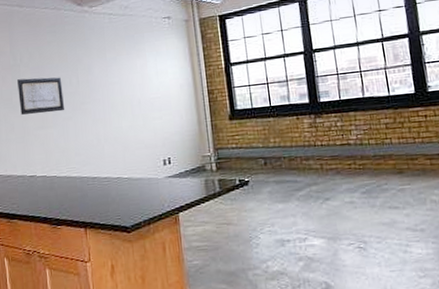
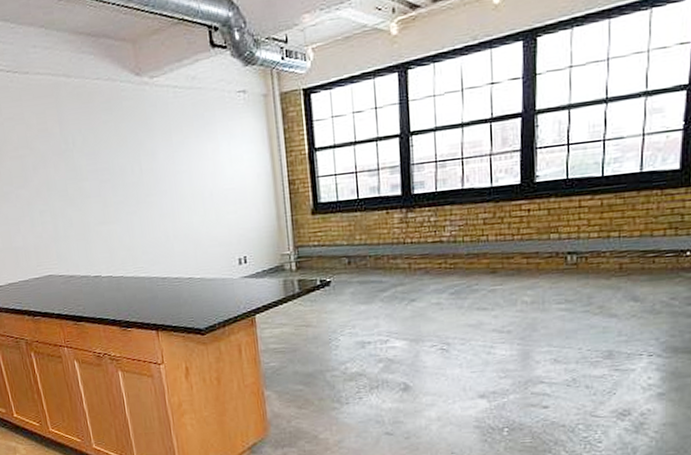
wall art: present [17,77,64,115] -> none [72,164,127,208]

